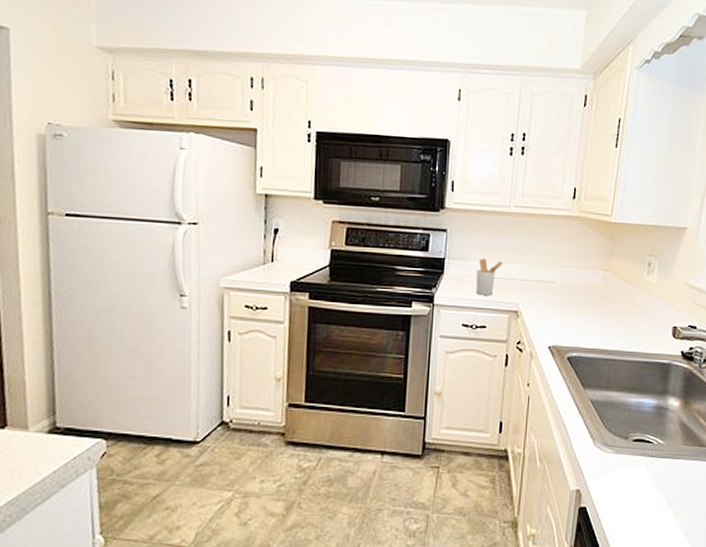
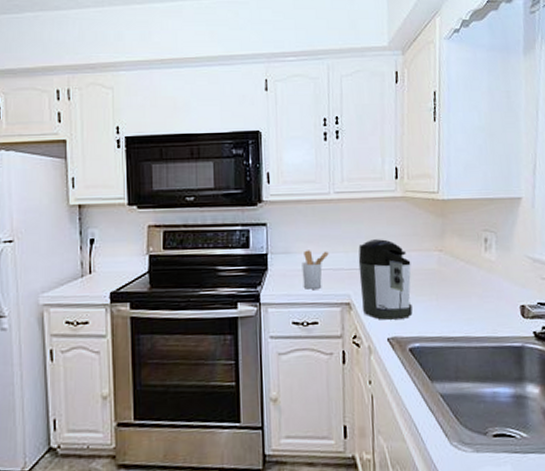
coffee maker: none [528,254,578,330] -> present [358,239,413,320]

